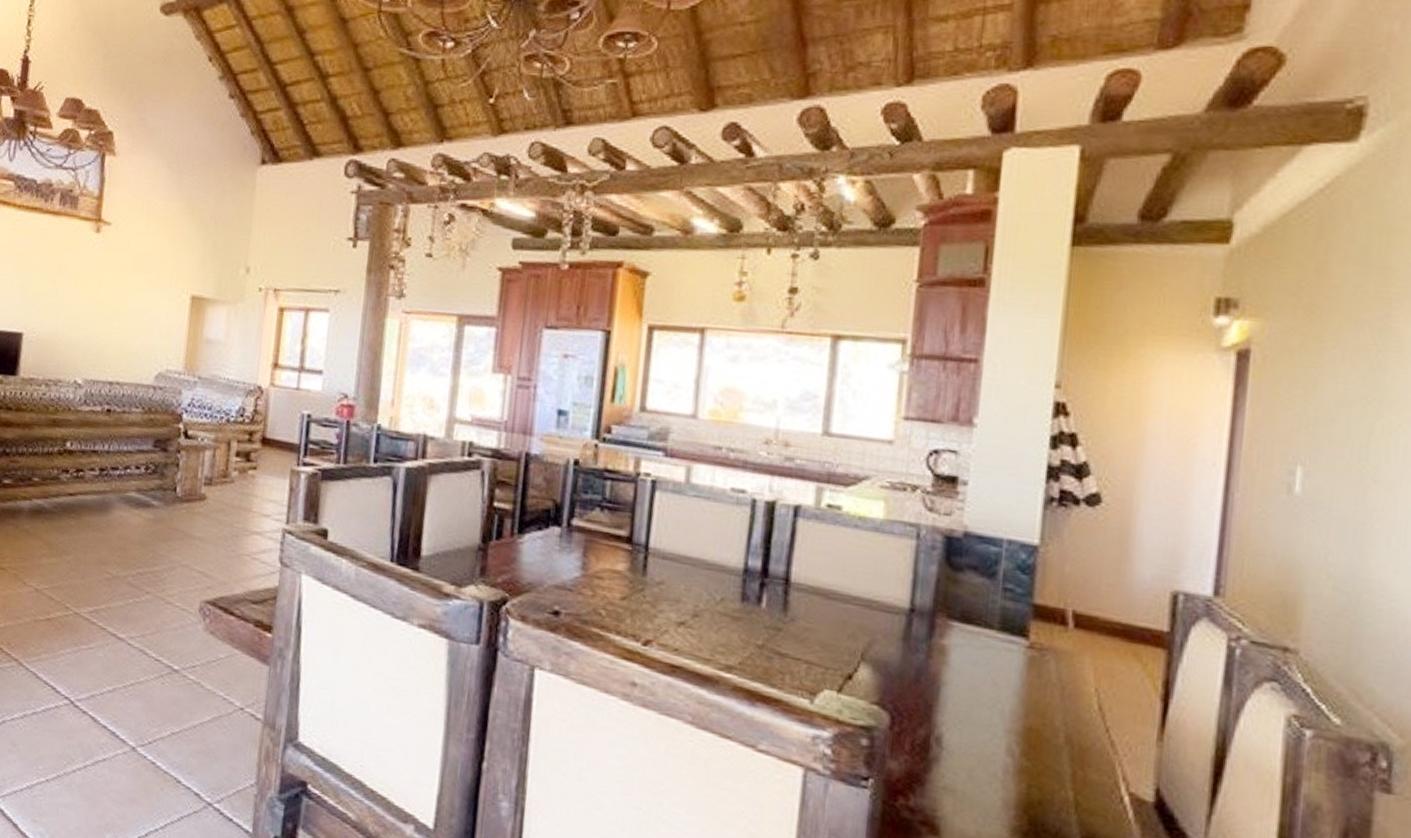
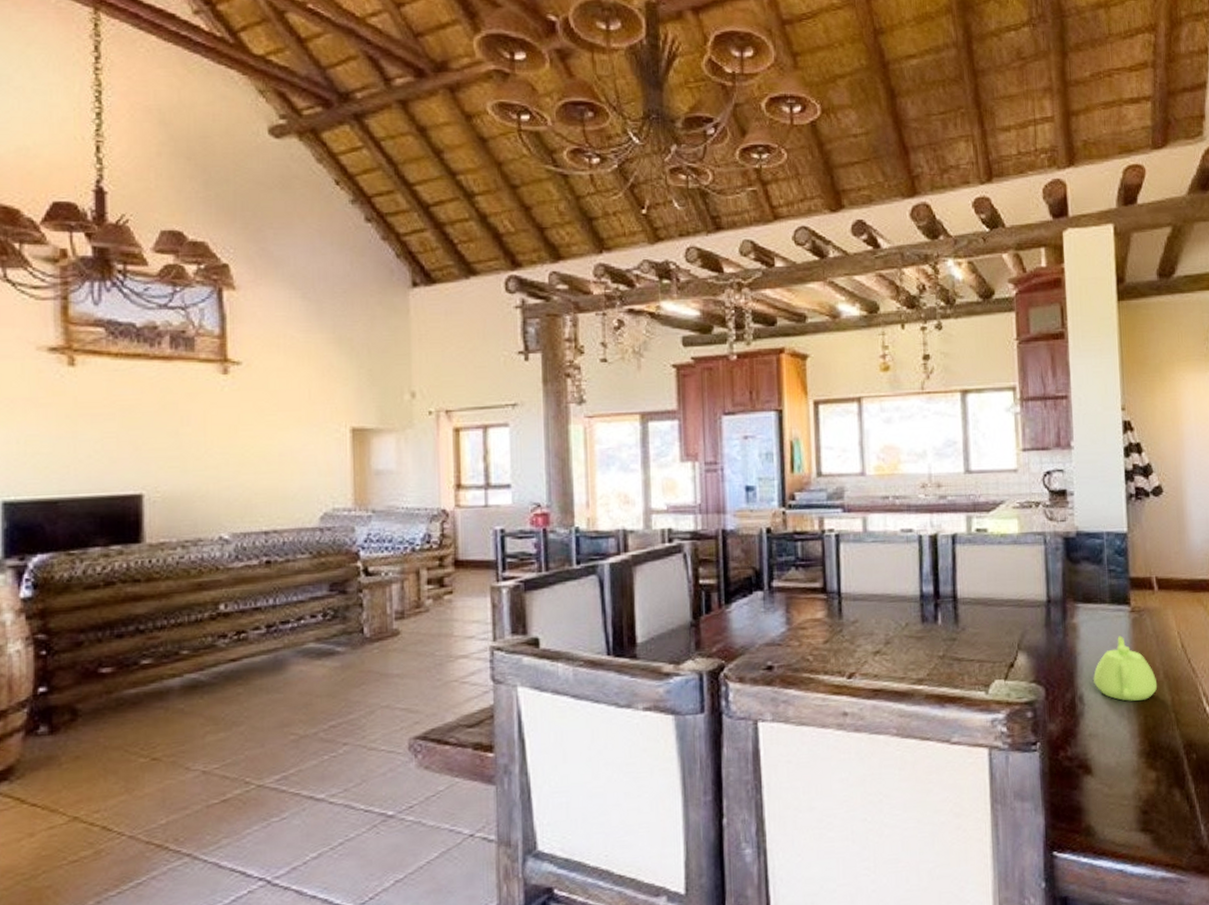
teapot: none [960,674,1054,765] -> present [1094,636,1158,701]

